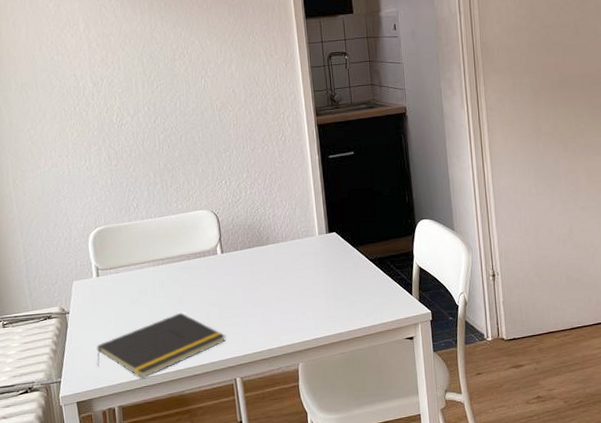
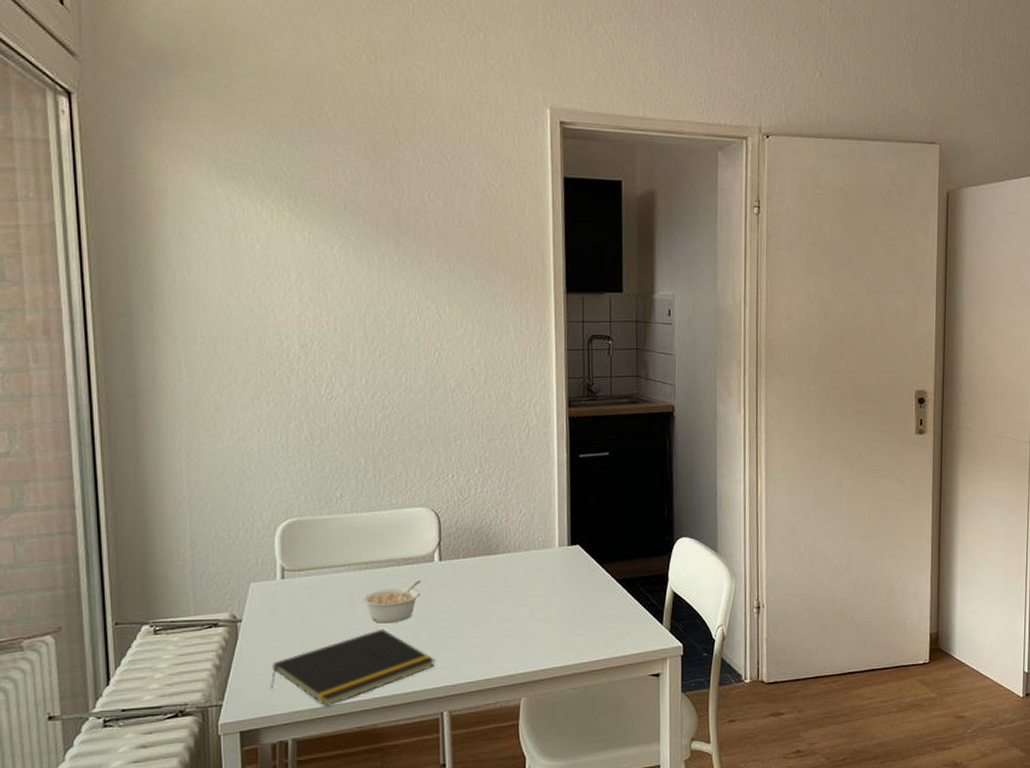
legume: none [162,271,209,308] -> present [362,581,422,623]

